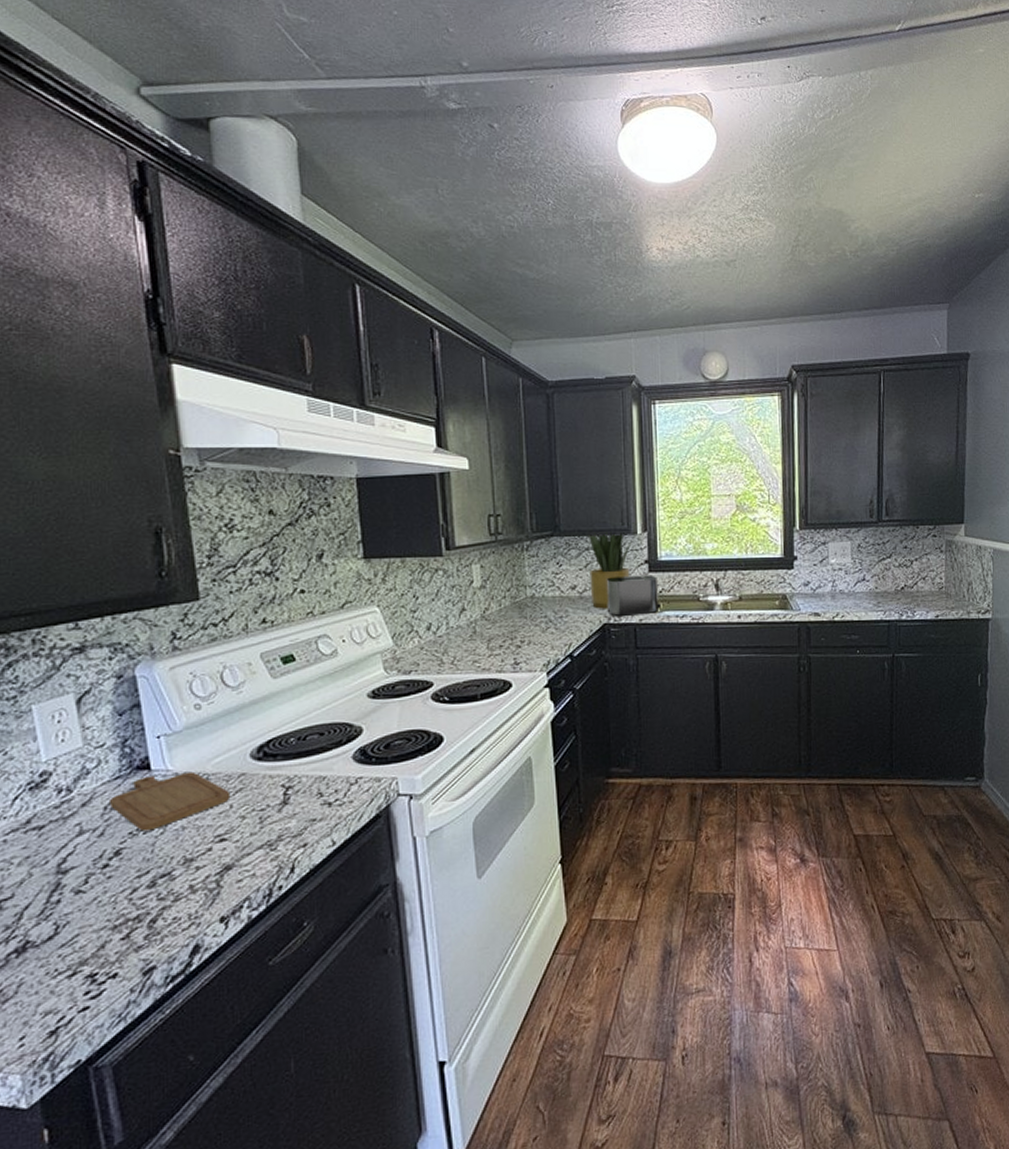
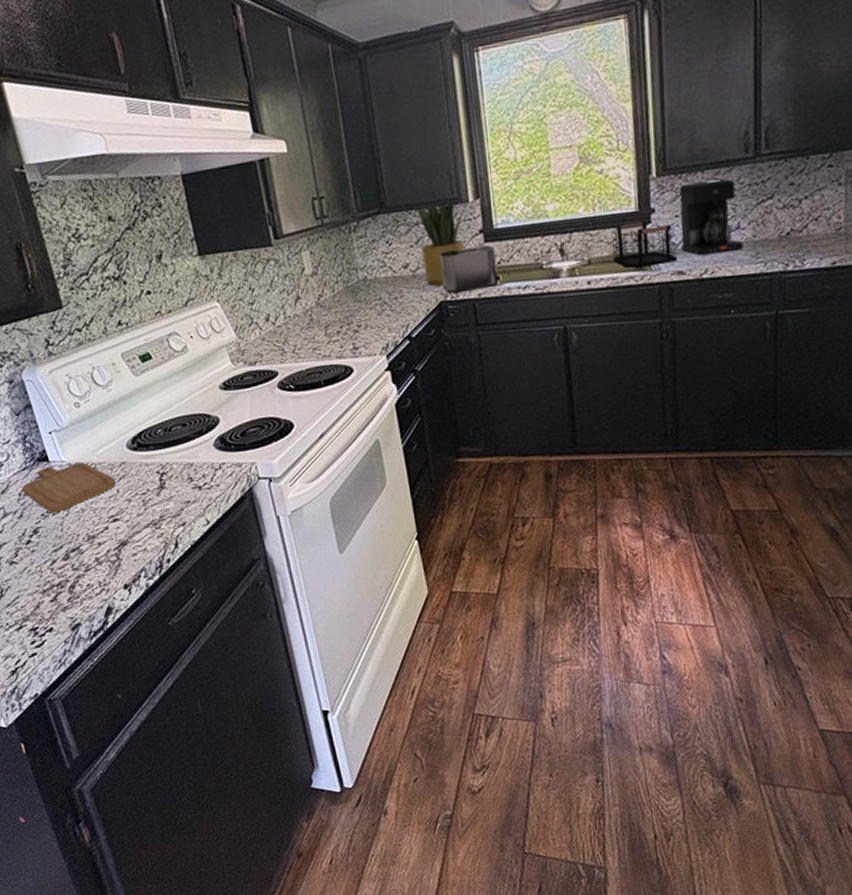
dish rack: none [760,567,815,607] -> present [611,221,678,269]
coffee maker: none [818,538,868,601] -> present [679,179,744,256]

